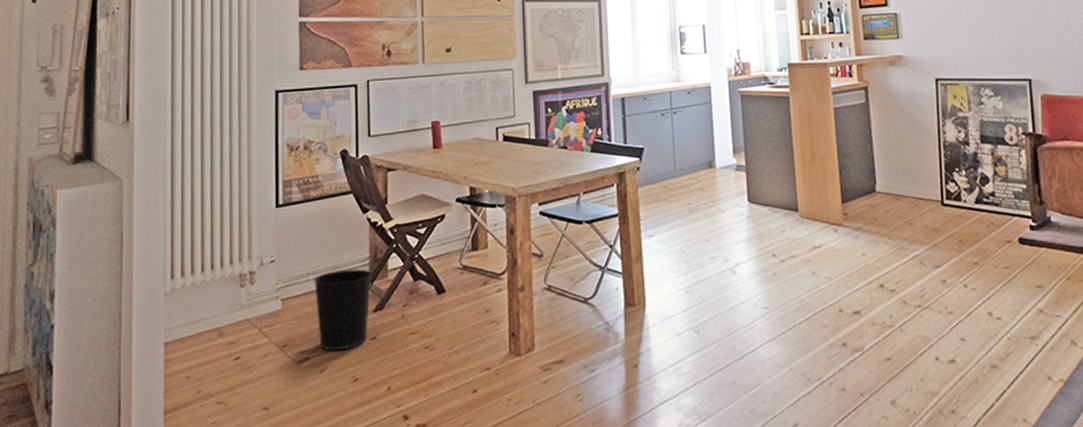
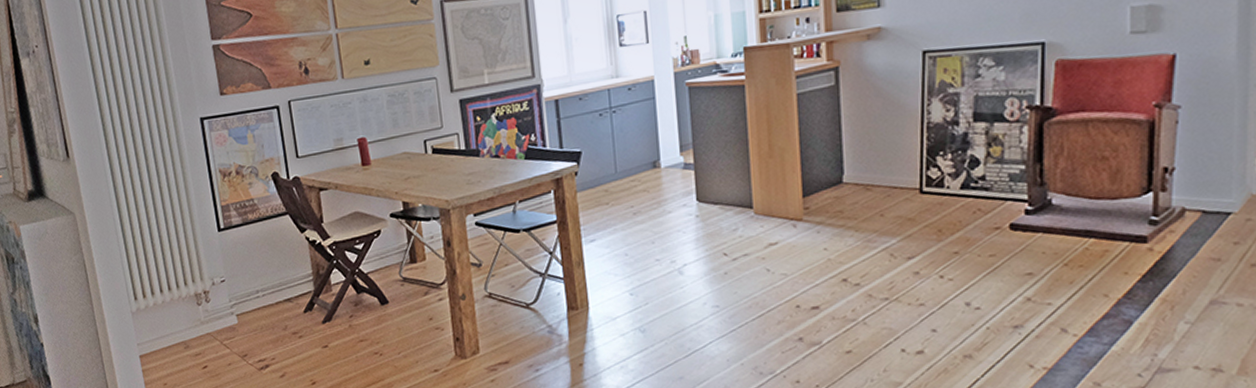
wastebasket: present [313,269,372,351] -> none [262,284,320,359]

